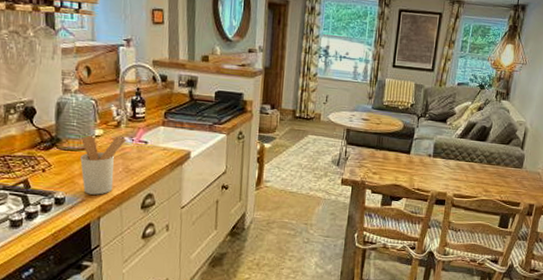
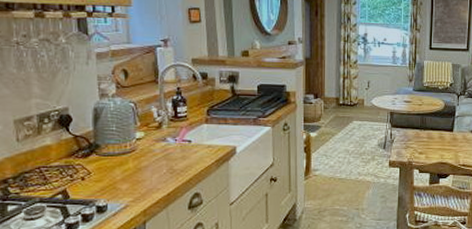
utensil holder: present [80,136,126,195] -> none [121,137,168,199]

